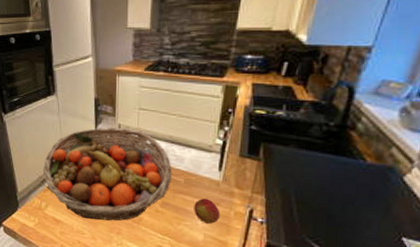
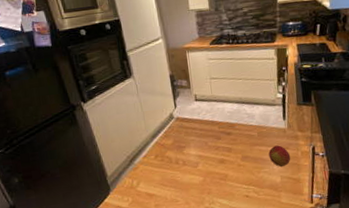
fruit basket: present [42,127,172,221] -> none [129,97,247,187]

